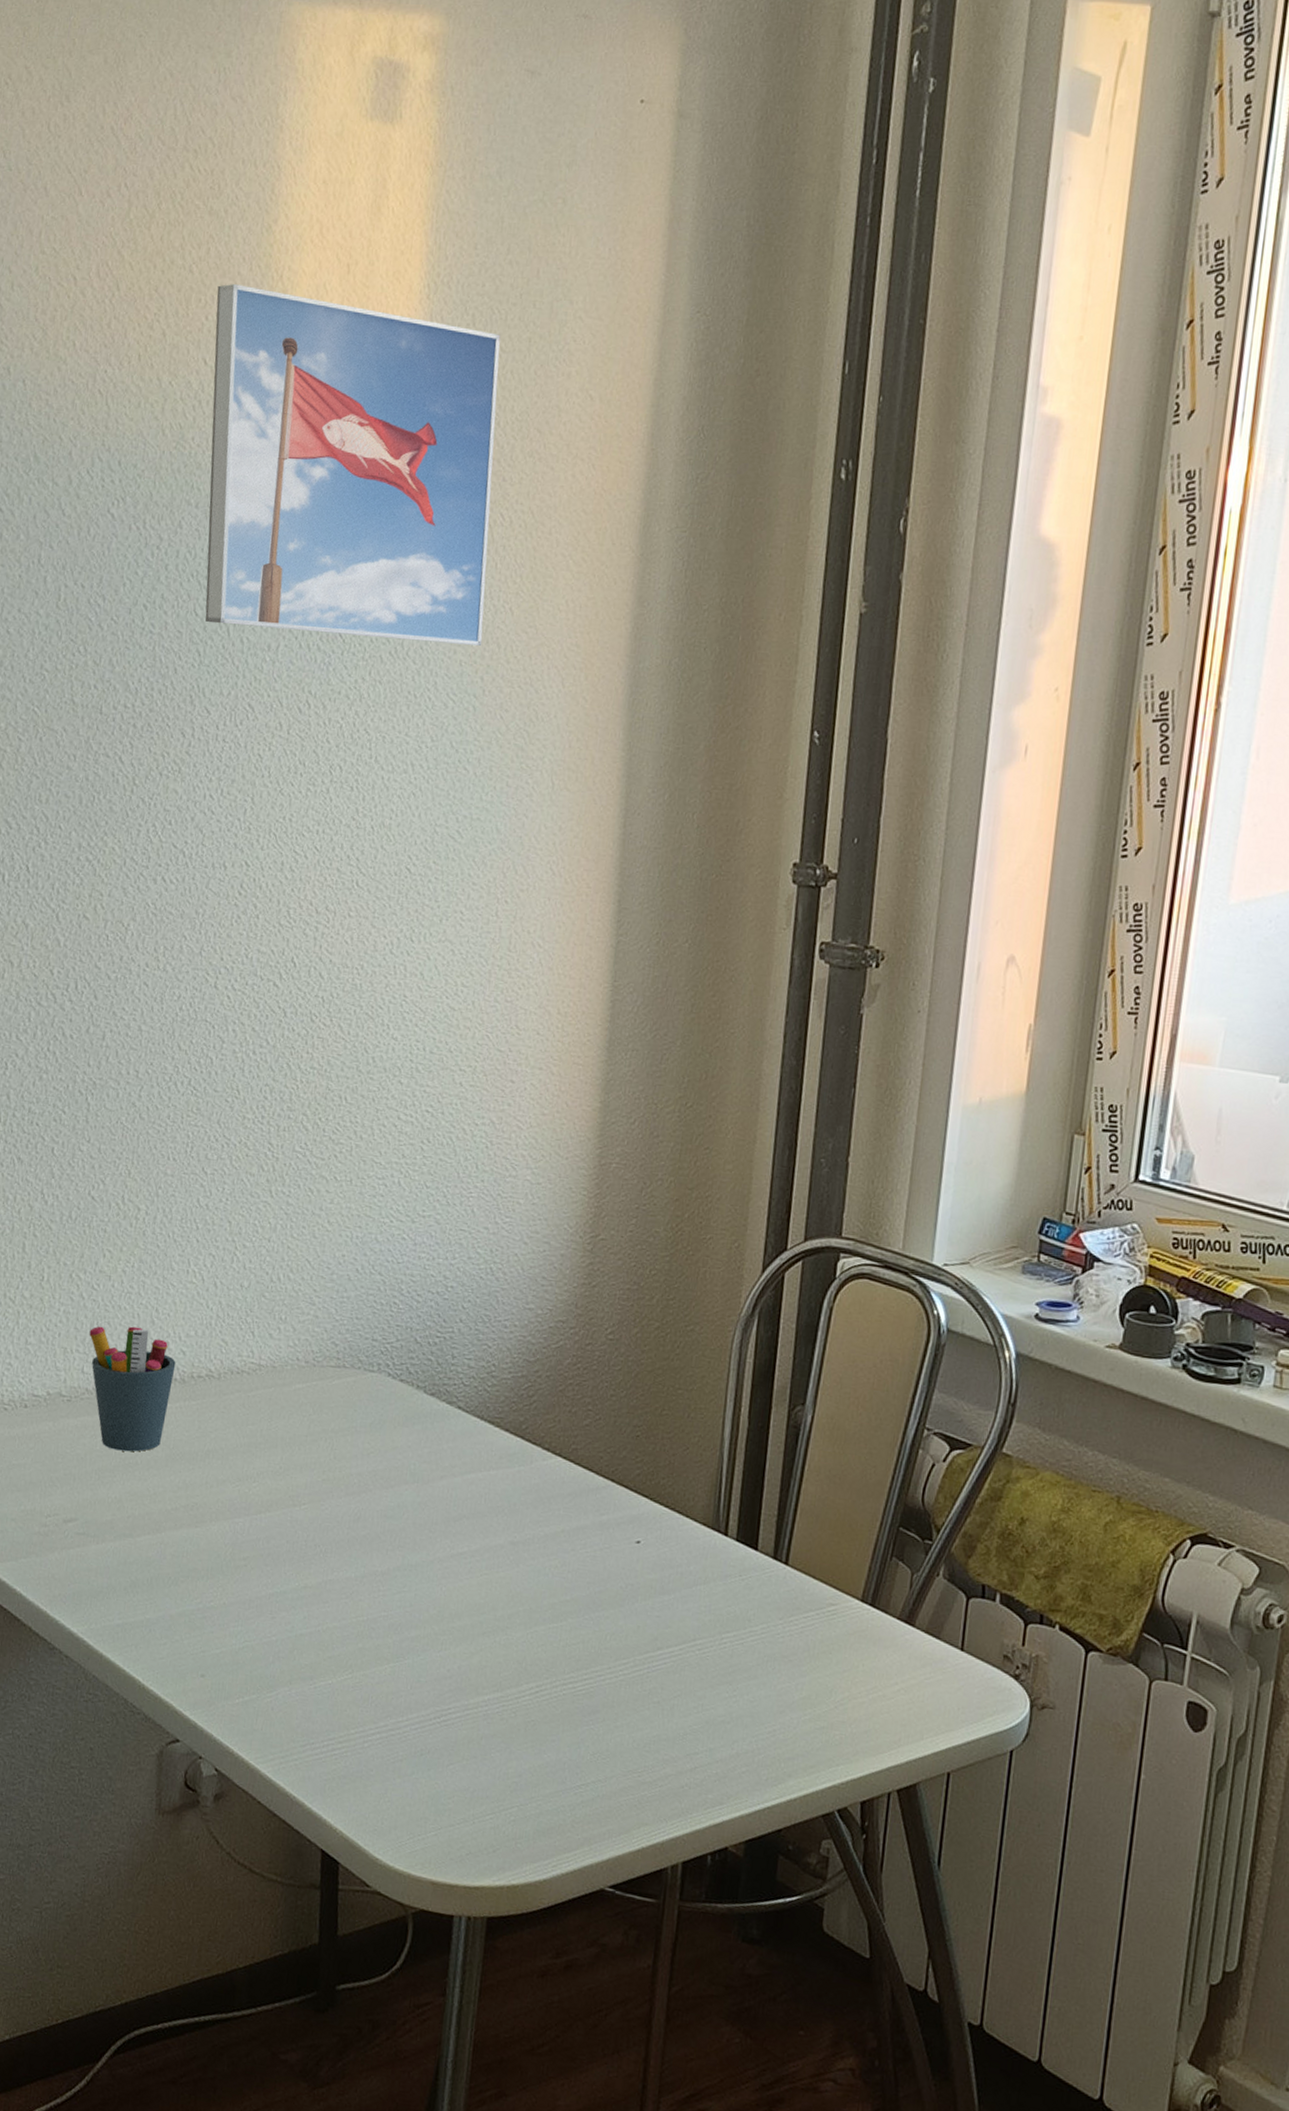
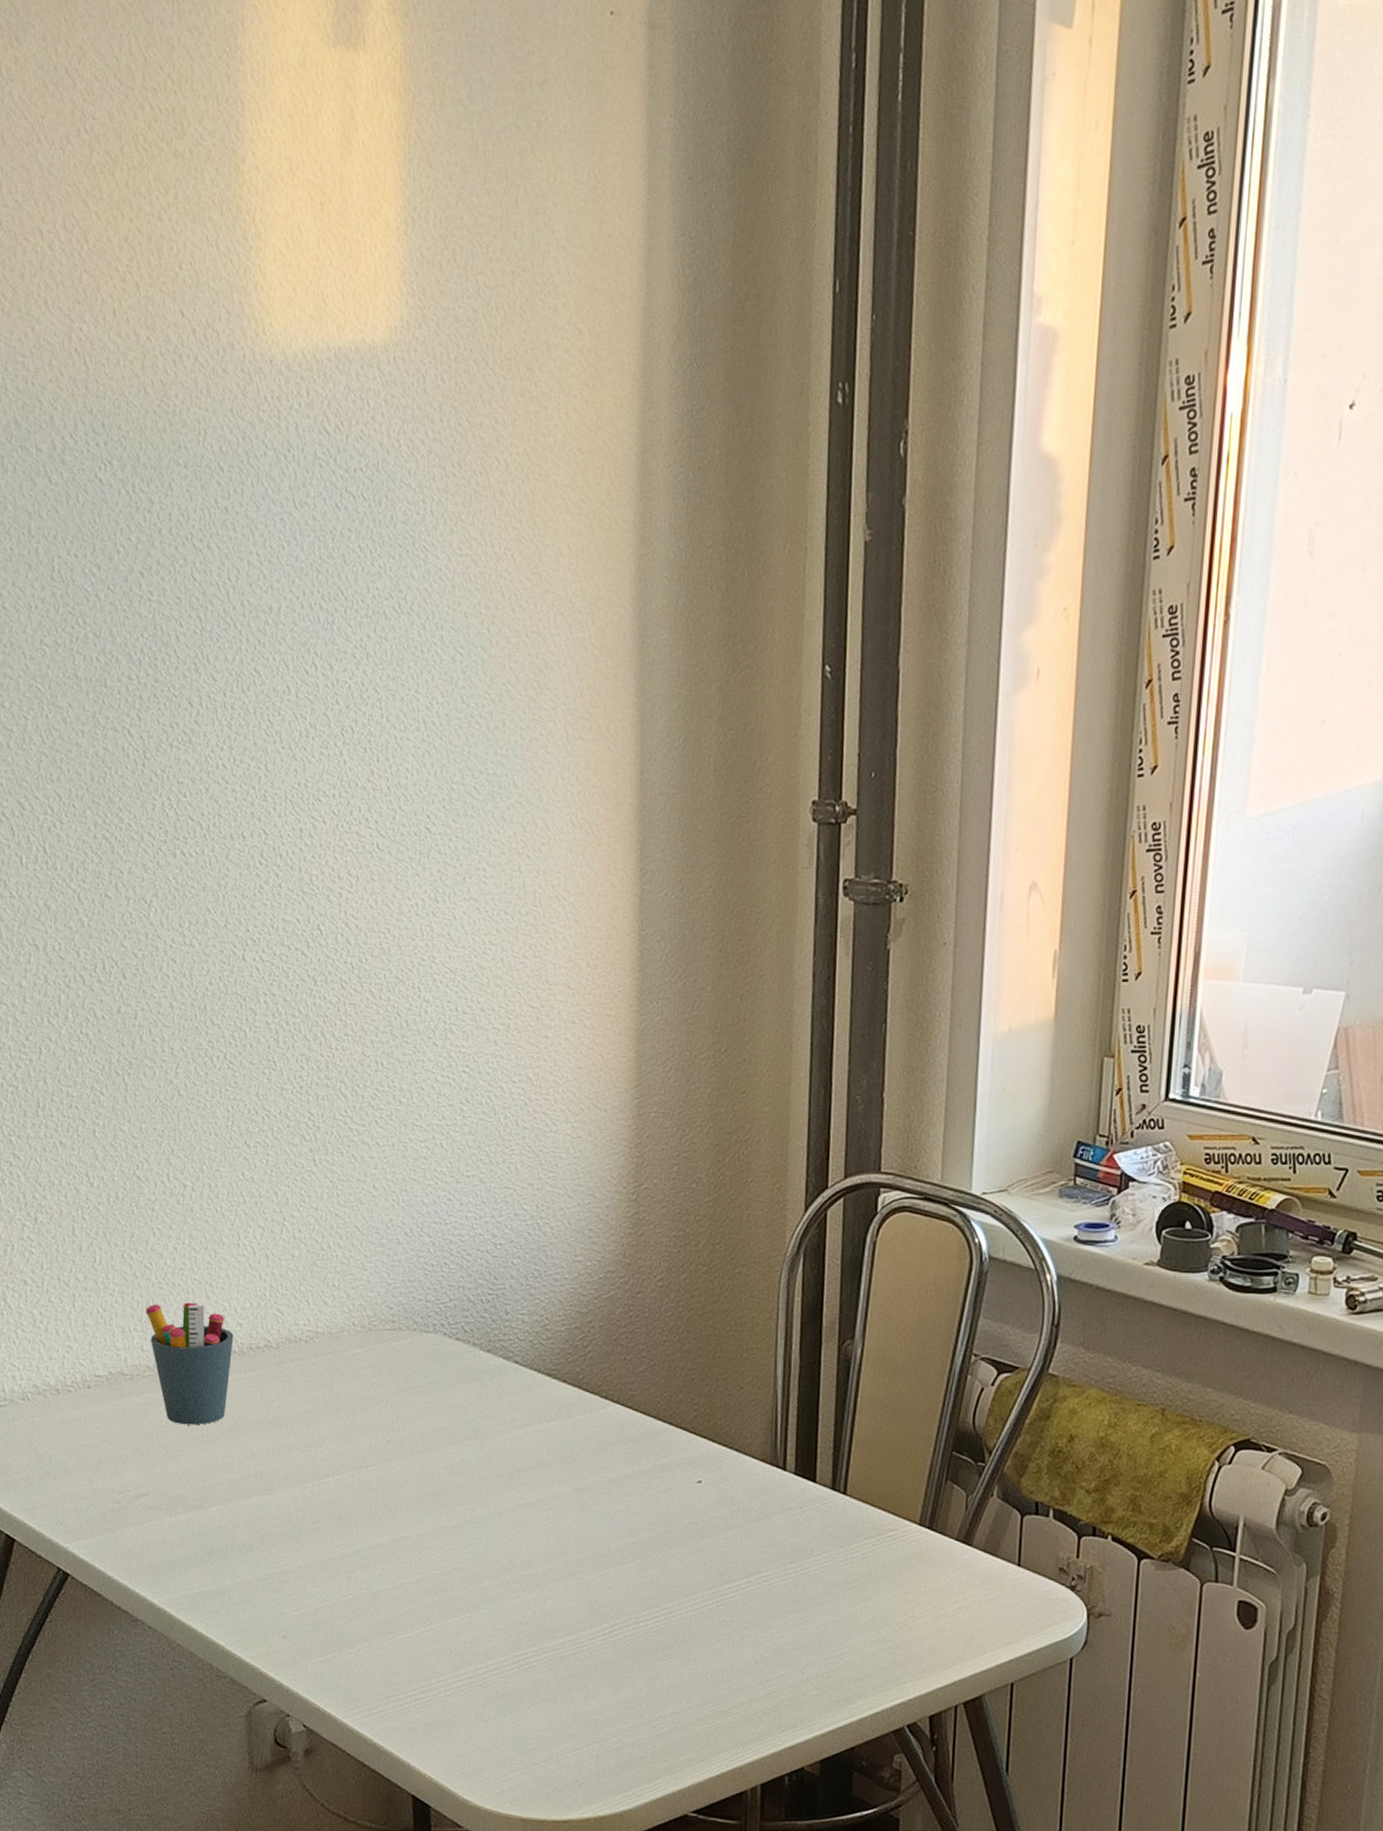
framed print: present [205,284,501,646] -> none [188,230,486,596]

